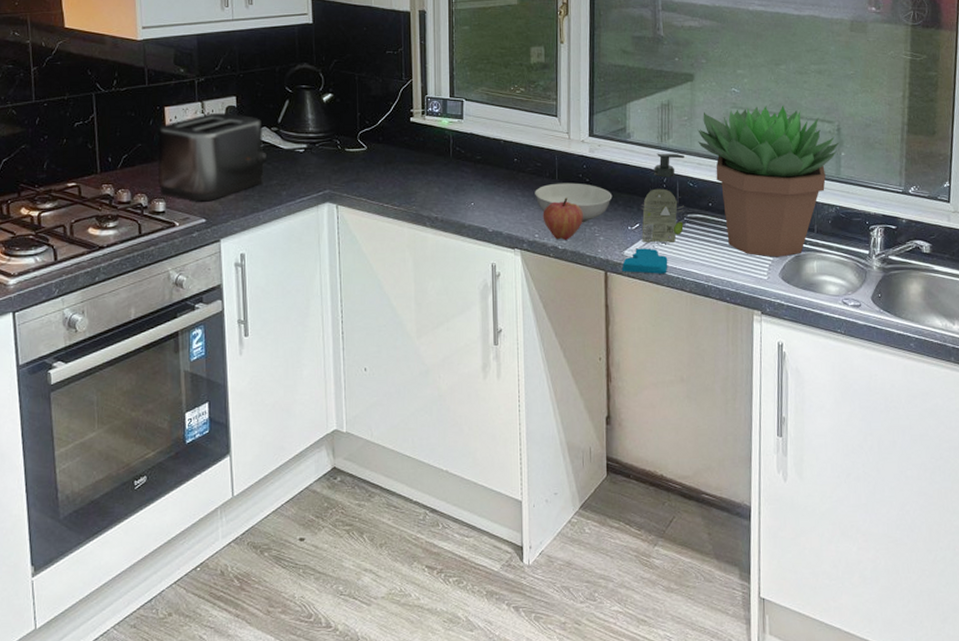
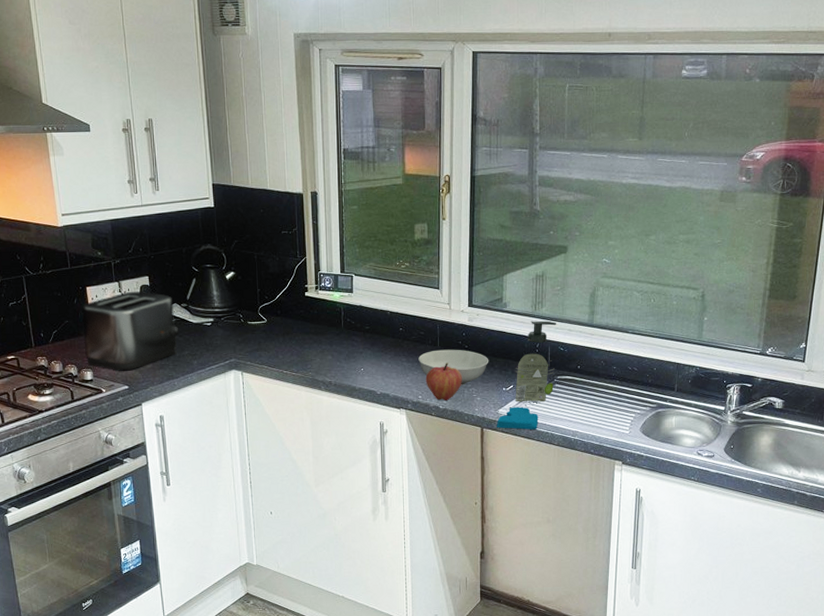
succulent plant: present [697,106,839,257] -> none [569,274,702,414]

